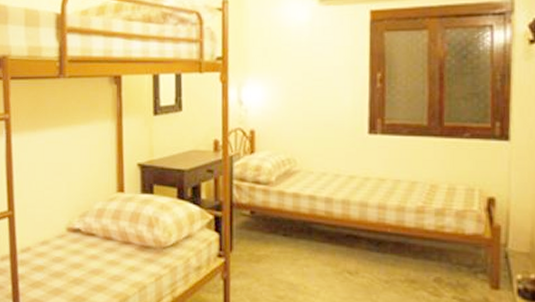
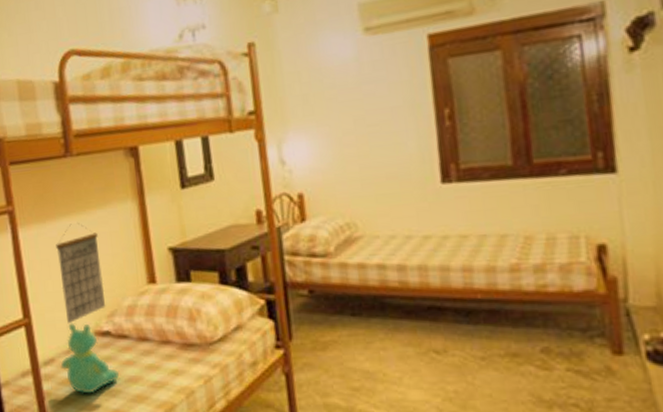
teddy bear: none [36,218,84,281] -> present [61,323,119,394]
calendar: none [43,135,80,220] -> present [56,223,106,324]

